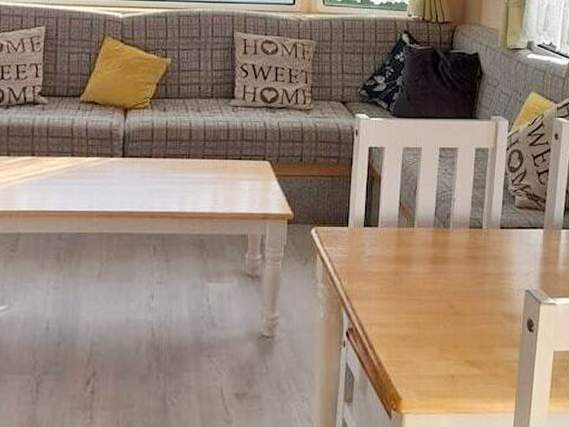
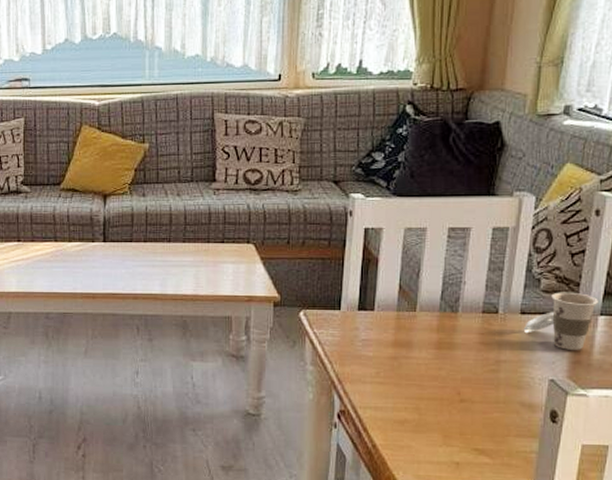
cup: none [503,208,560,262] -> present [523,292,598,350]

